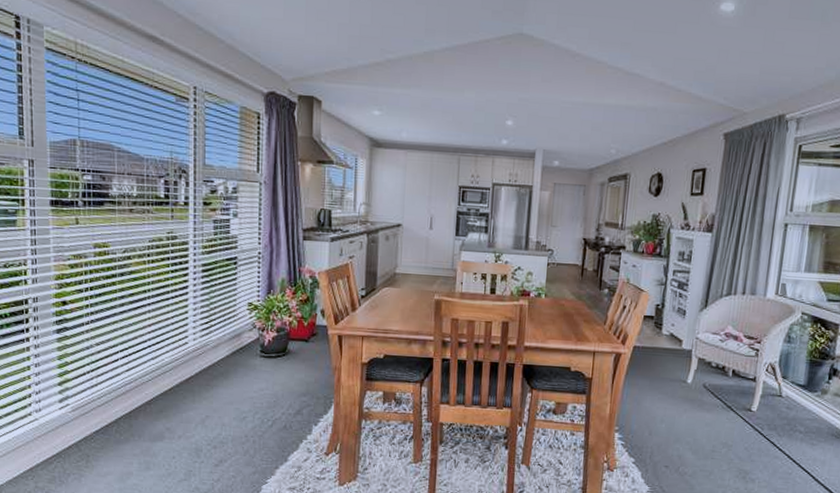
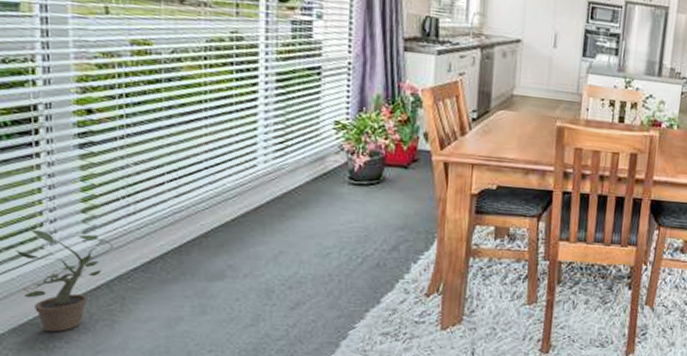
potted plant: none [12,399,82,484] -> present [16,229,114,332]

